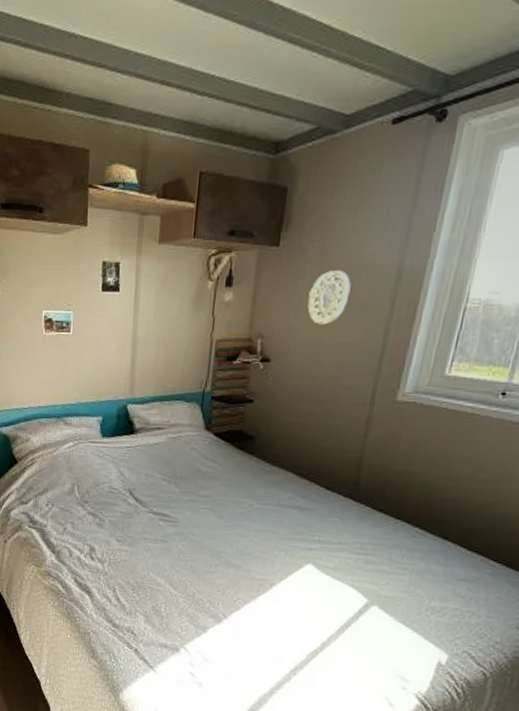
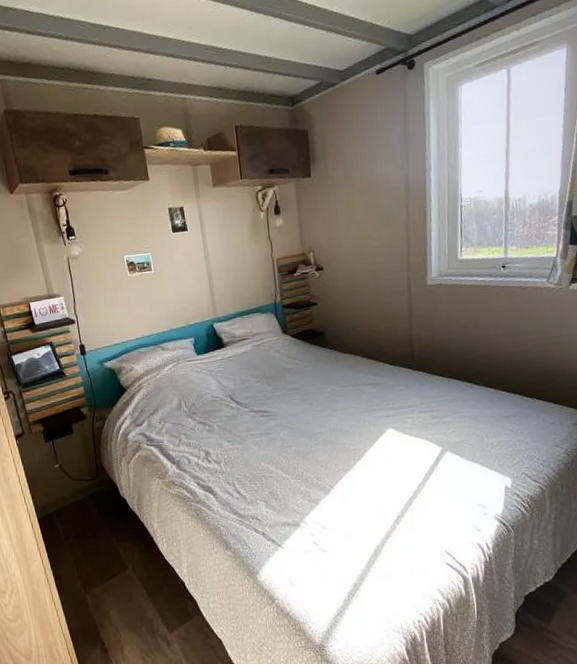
decorative plate: present [307,270,351,325] -> none [342,190,374,235]

